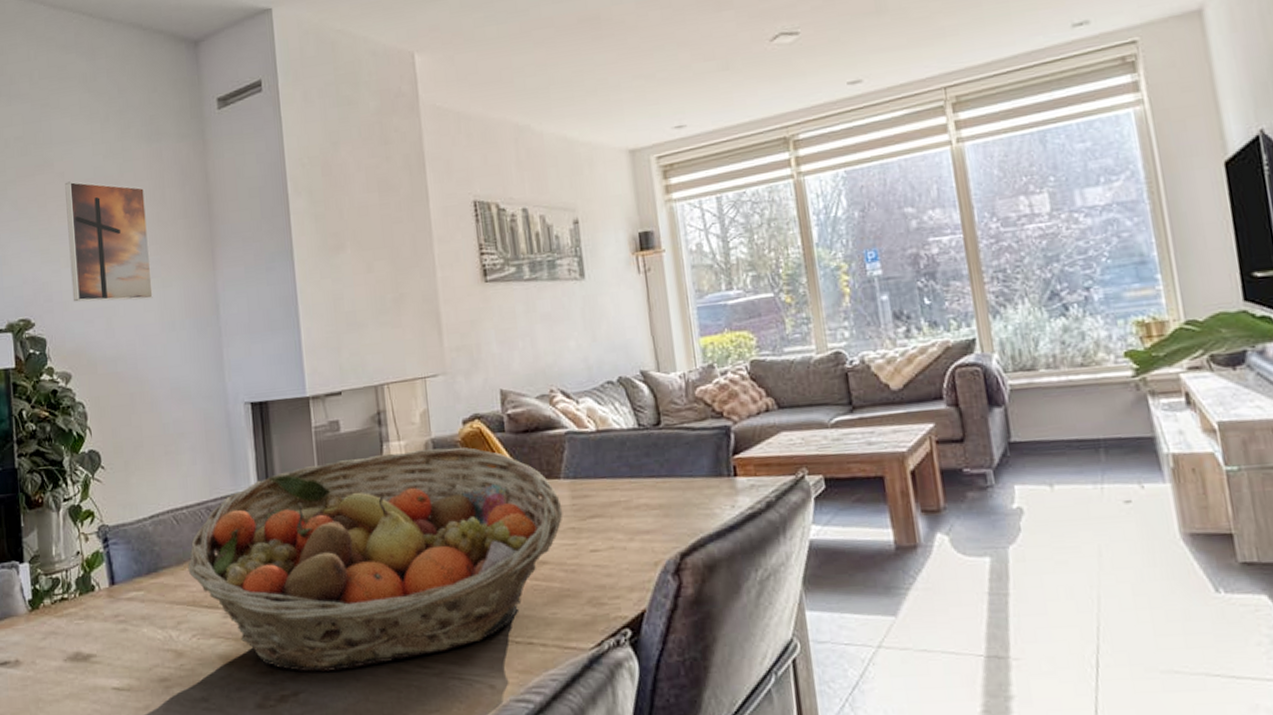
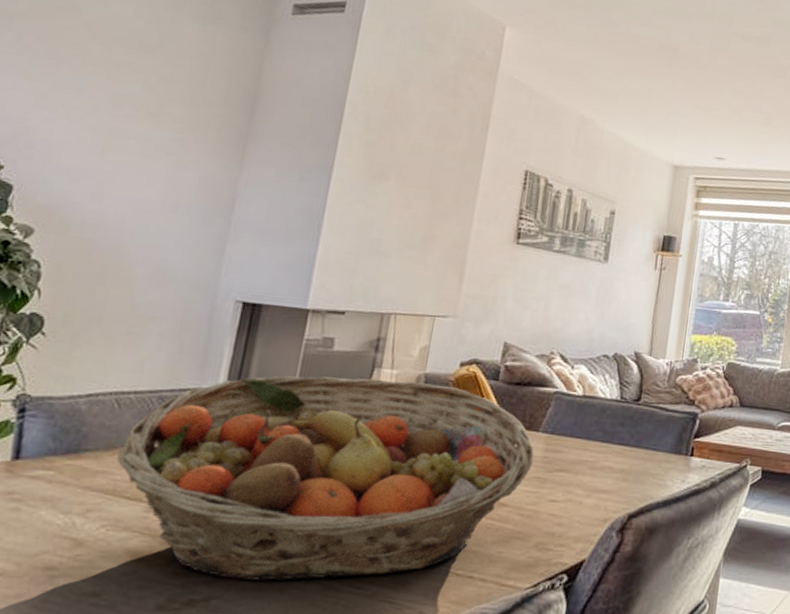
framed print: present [65,181,153,302] -> none [61,33,185,176]

